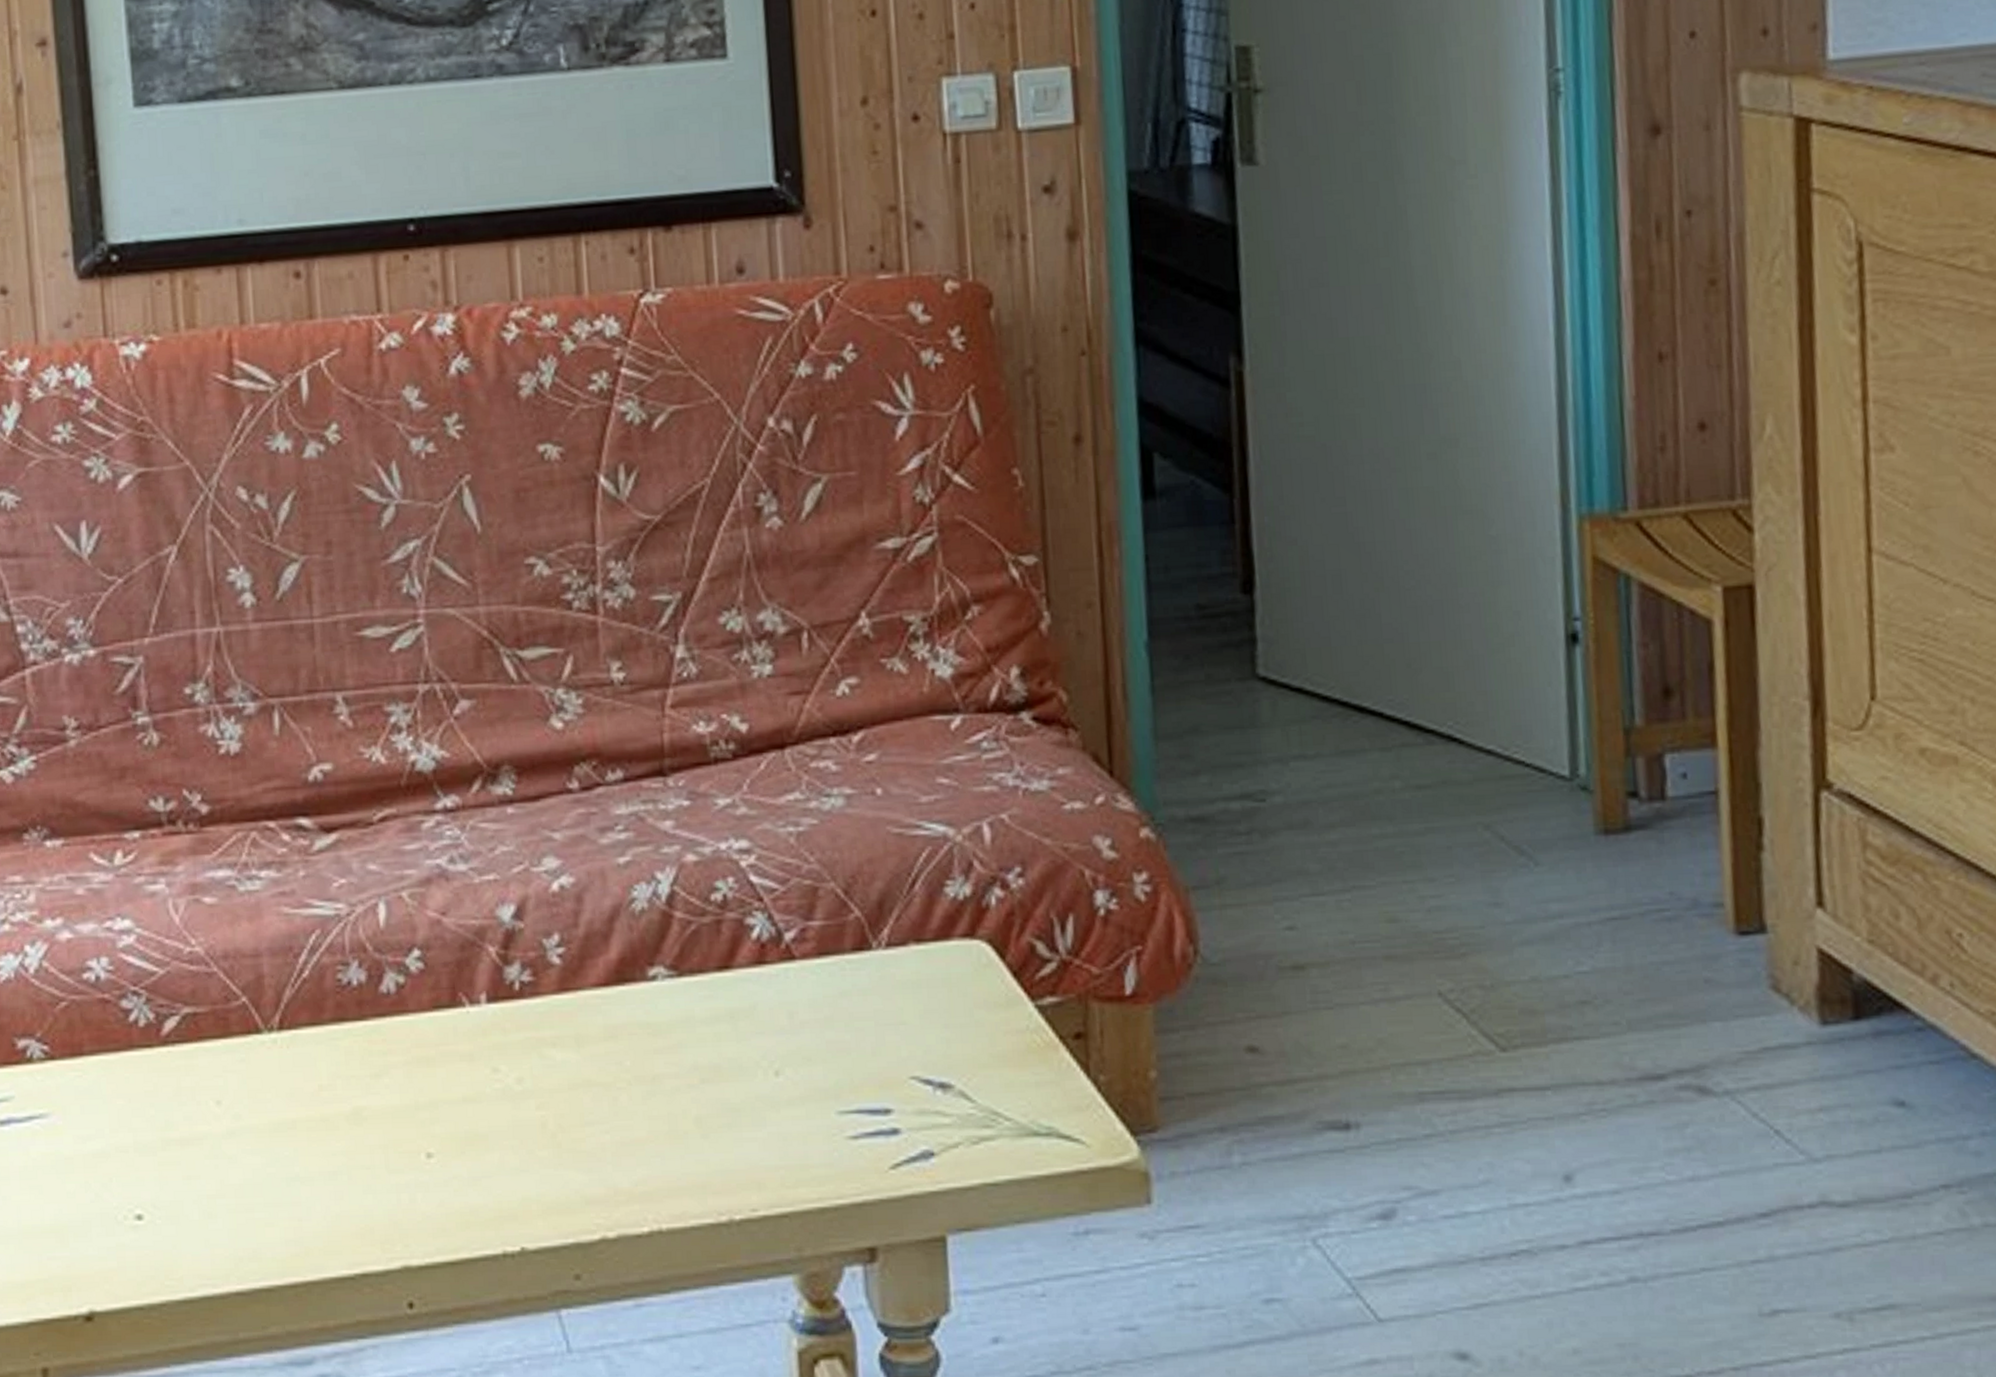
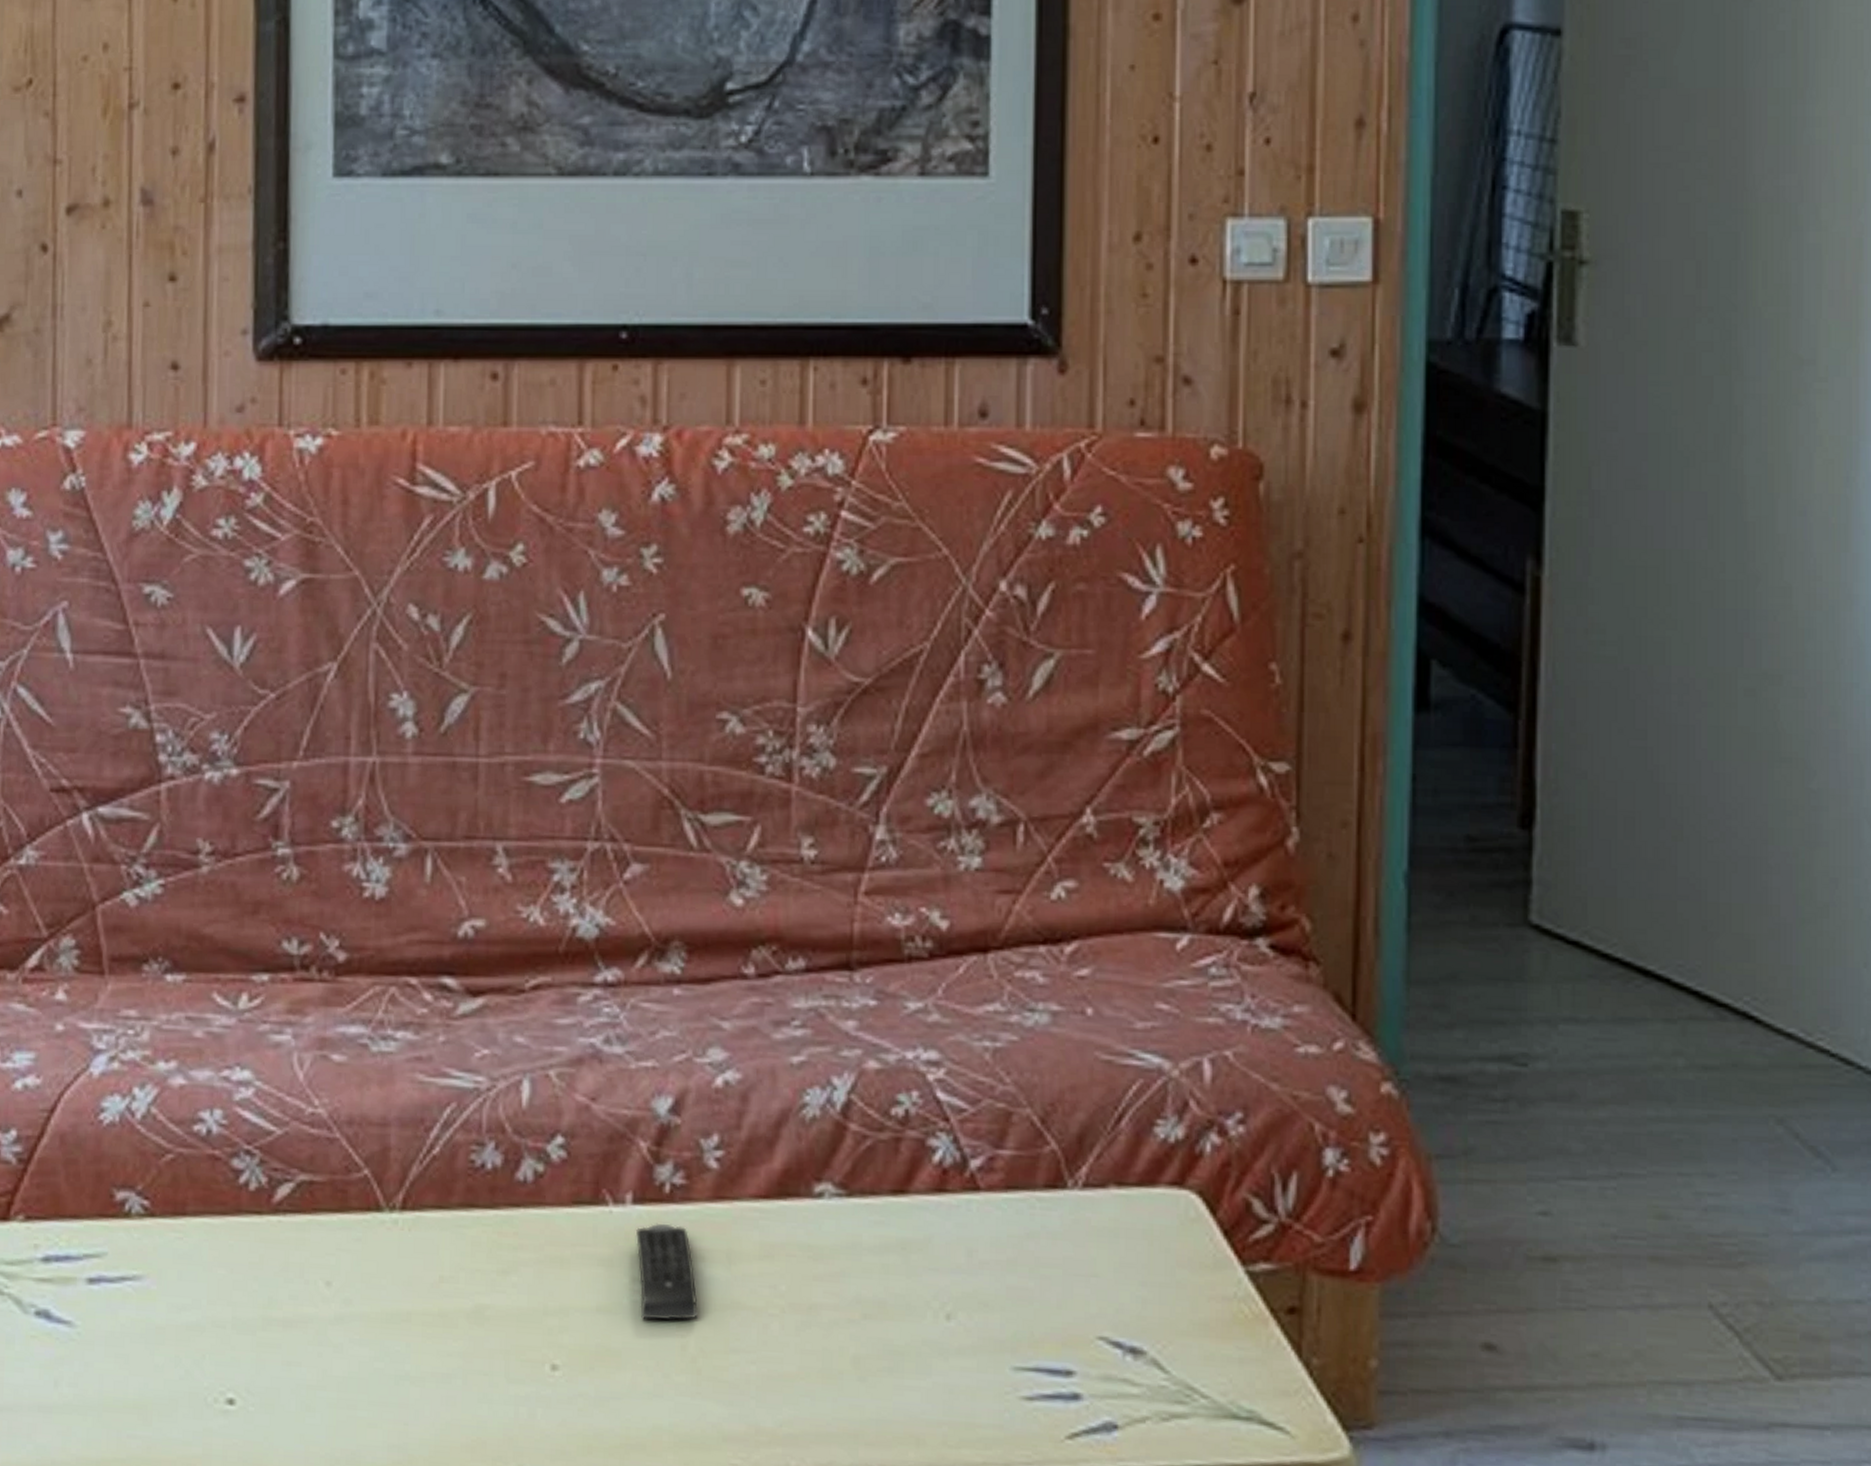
remote control: none [491,1017,555,1104] -> present [635,1222,699,1321]

